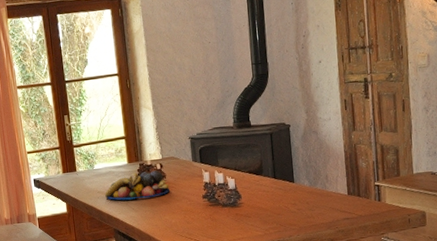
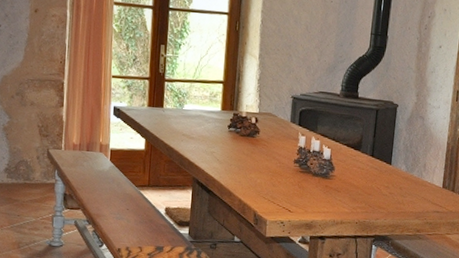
fruit bowl: present [105,170,171,201] -> none [190,122,262,152]

